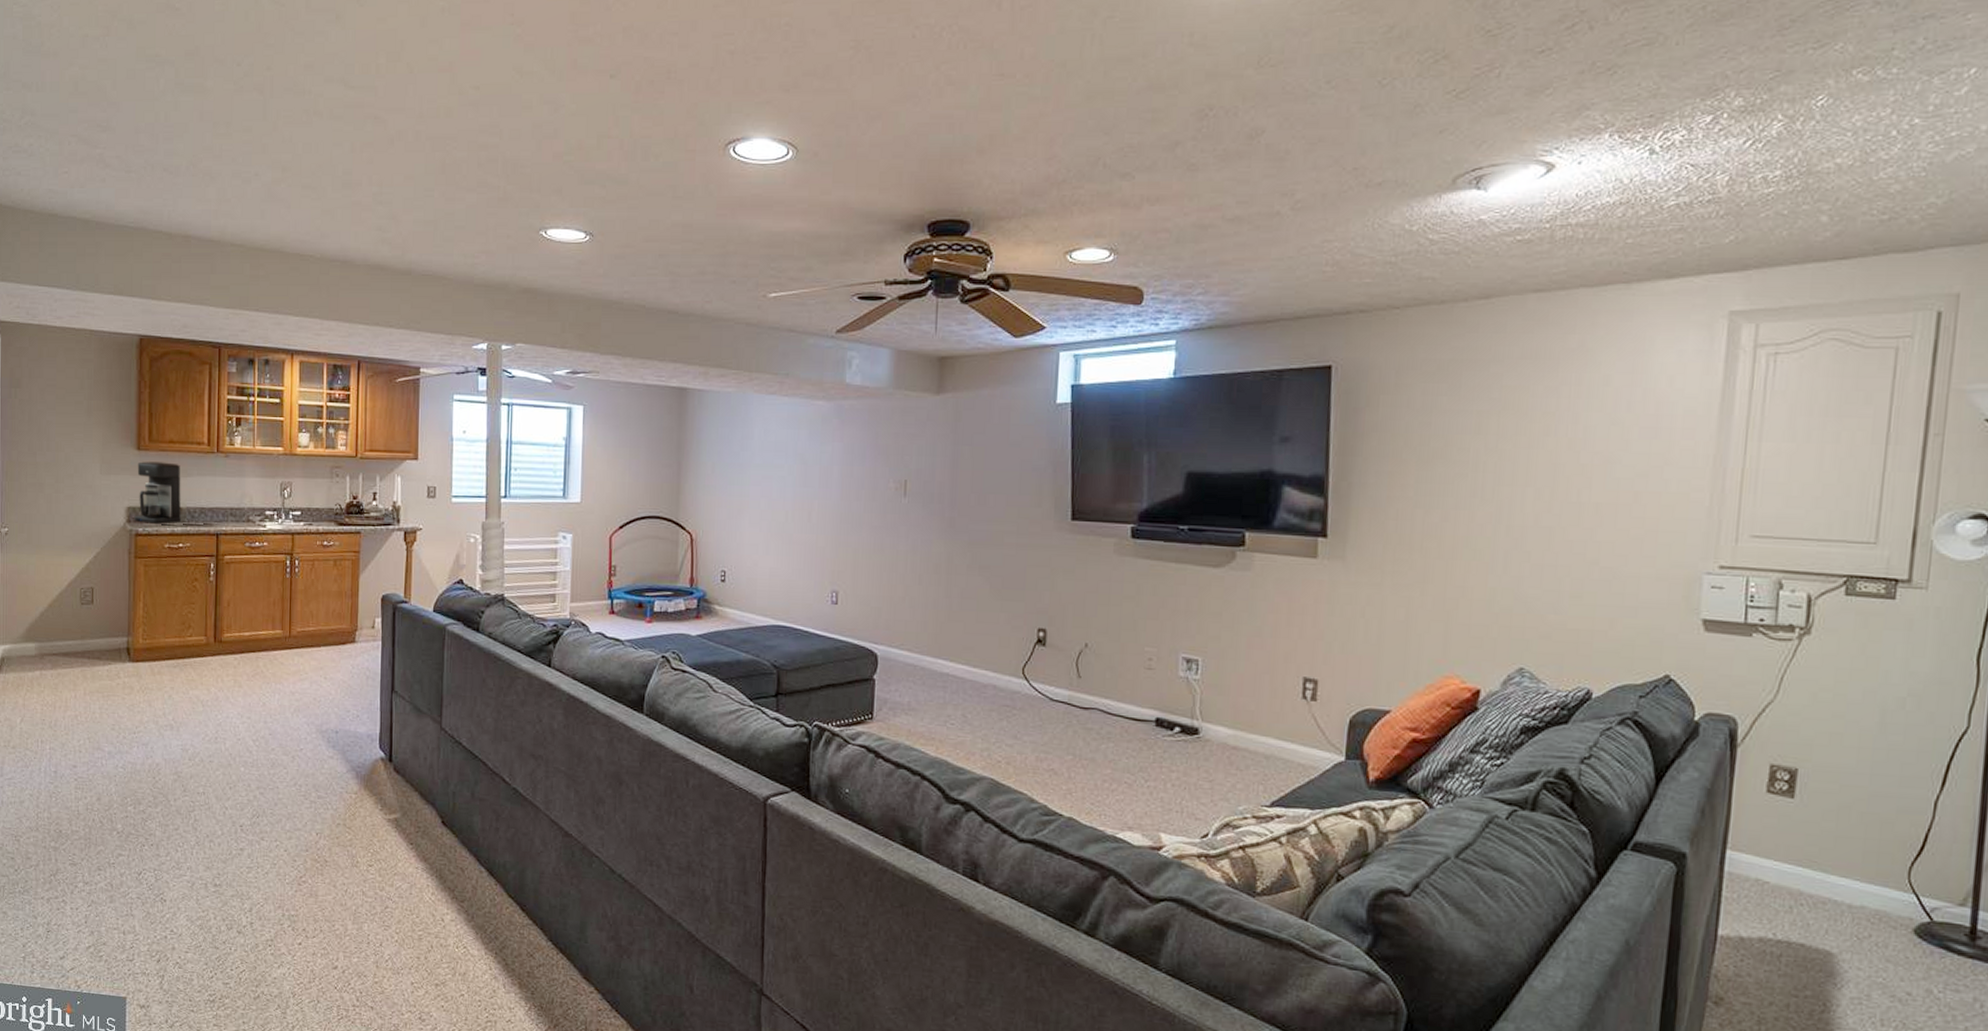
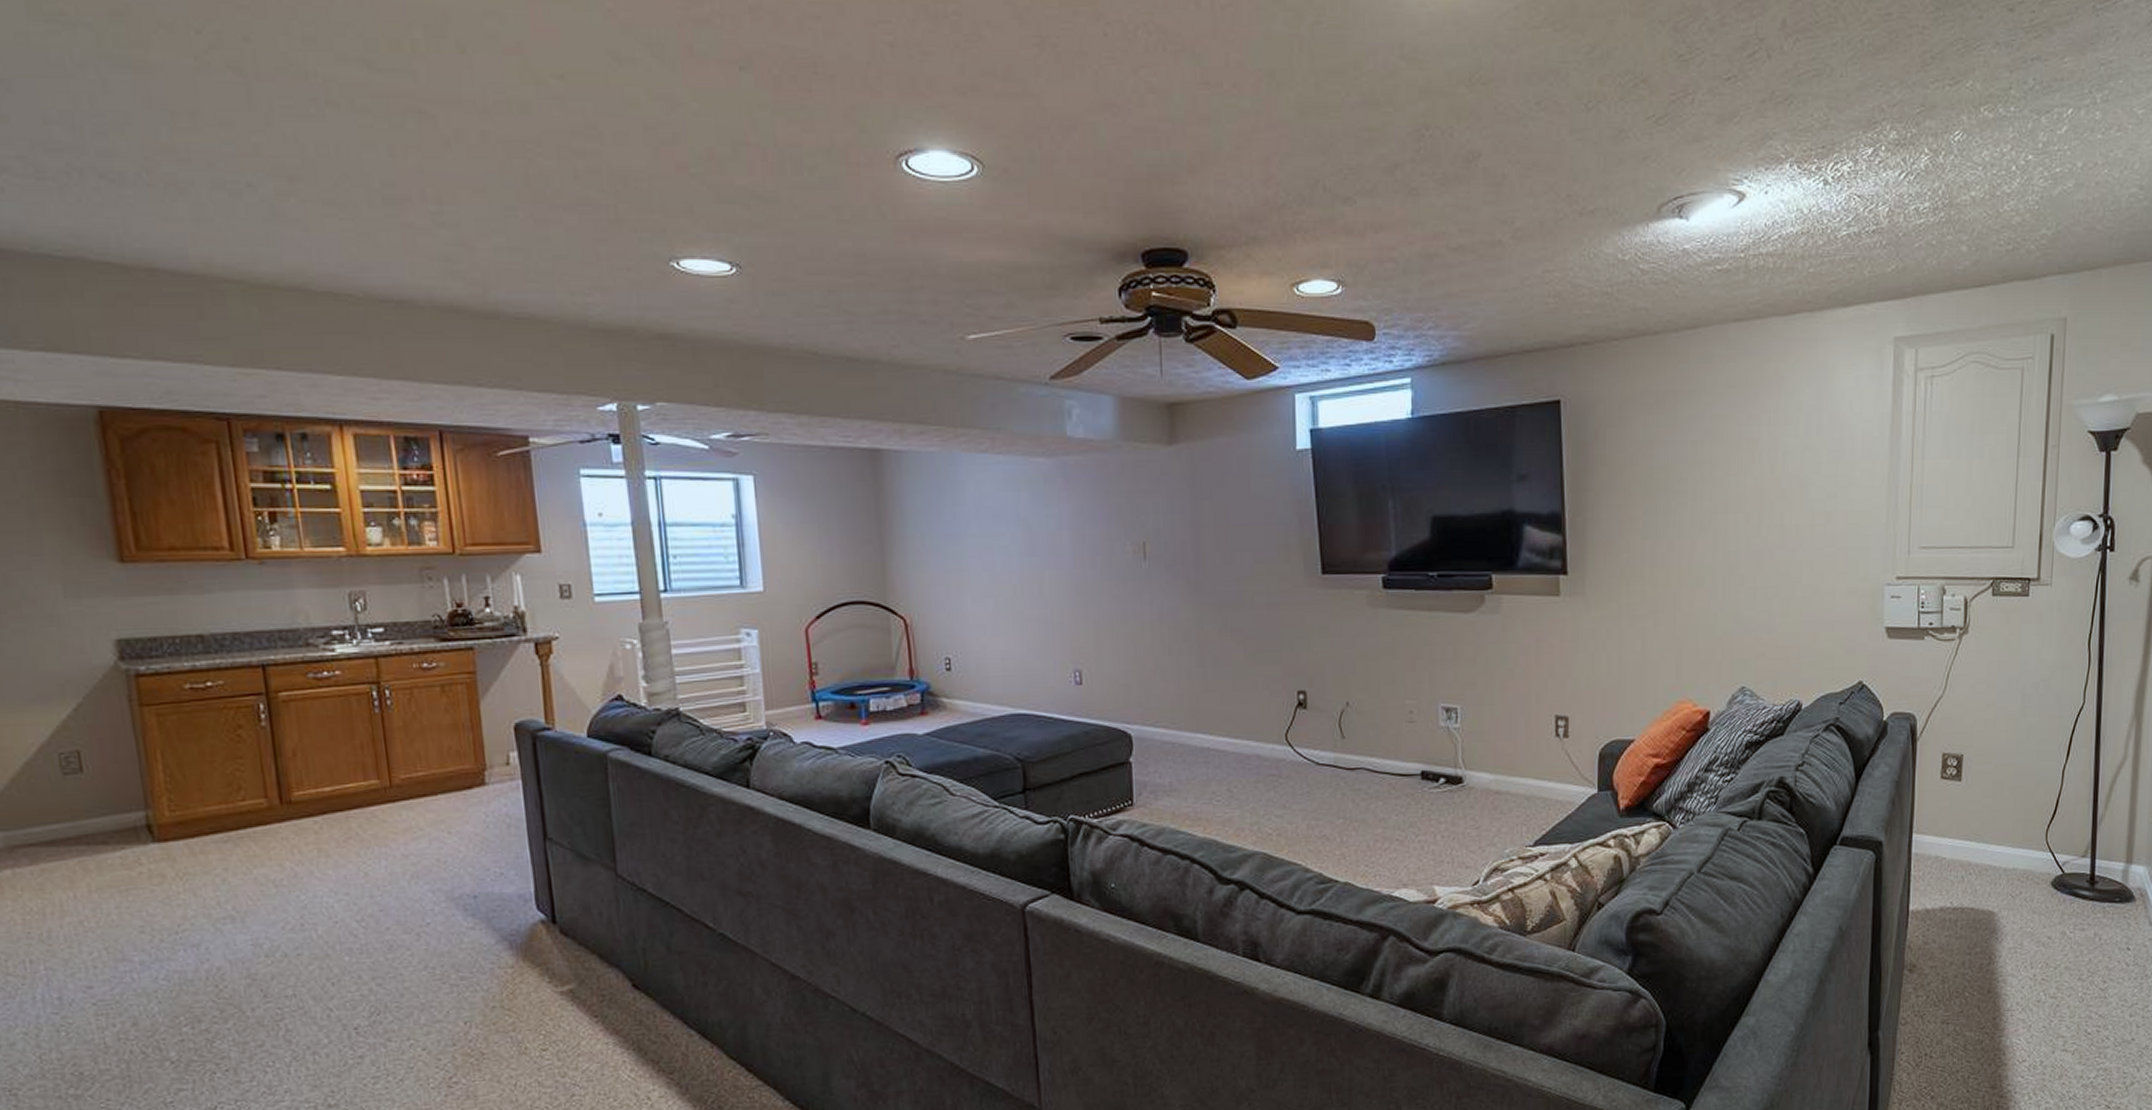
coffee maker: present [134,461,182,525] -> none [122,576,205,661]

